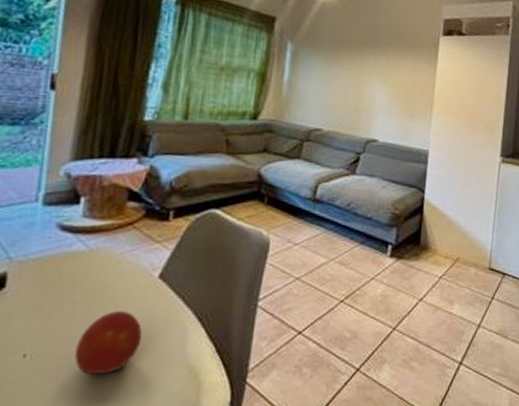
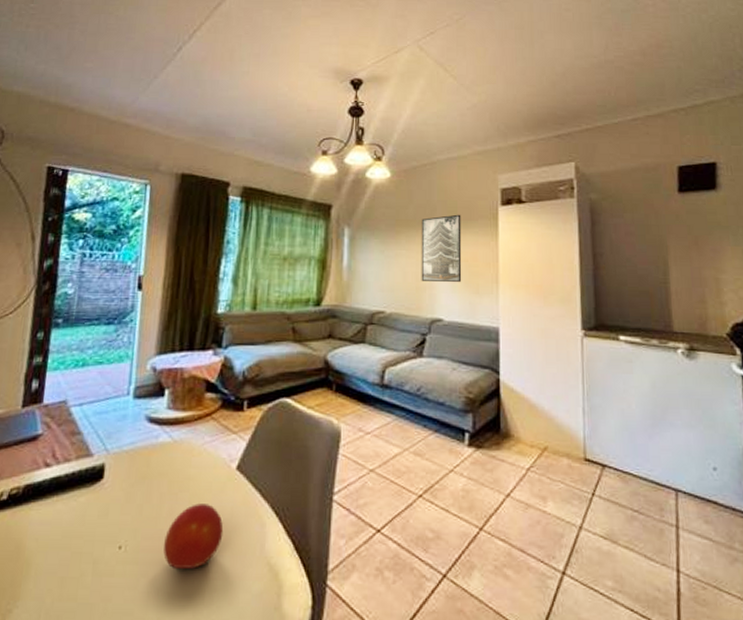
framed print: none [360,39,405,106] -> present [421,214,462,282]

